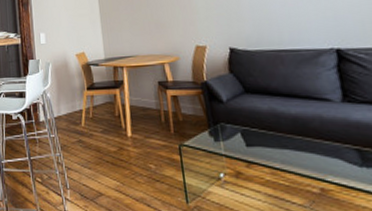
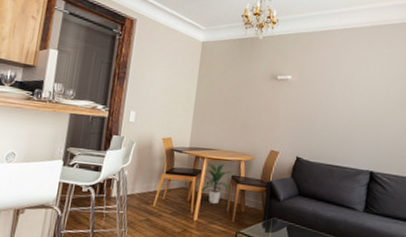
indoor plant: none [127,69,160,115] -> present [200,163,234,204]

